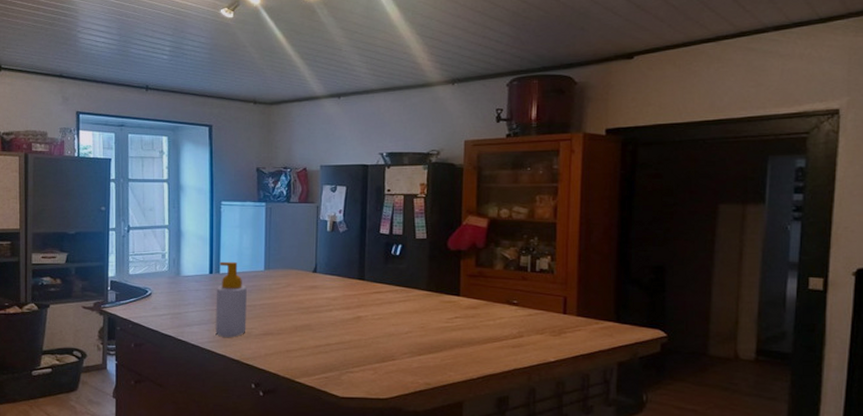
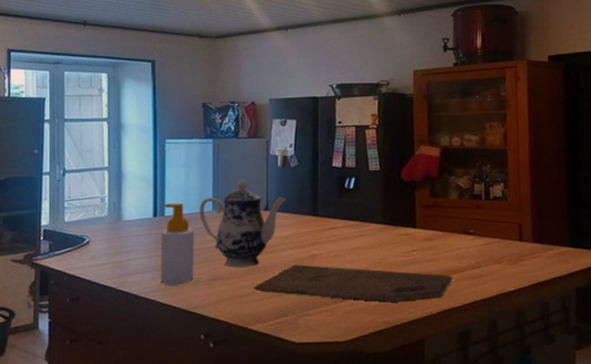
teapot: none [251,242,334,325] -> present [199,179,286,268]
cutting board: none [301,324,495,366] -> present [253,264,454,303]

